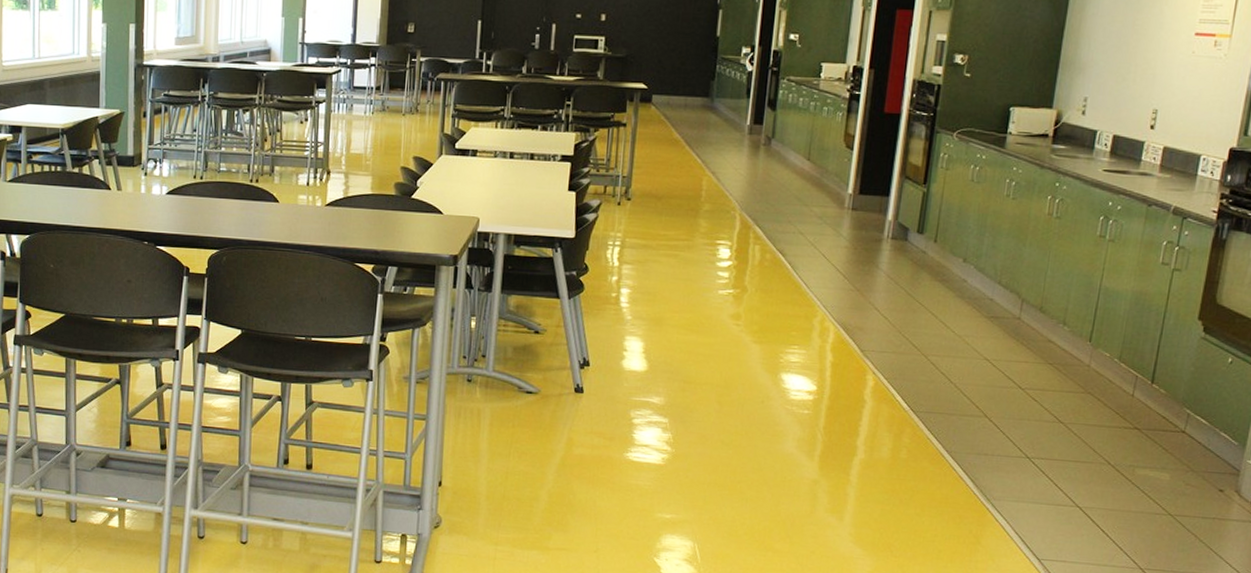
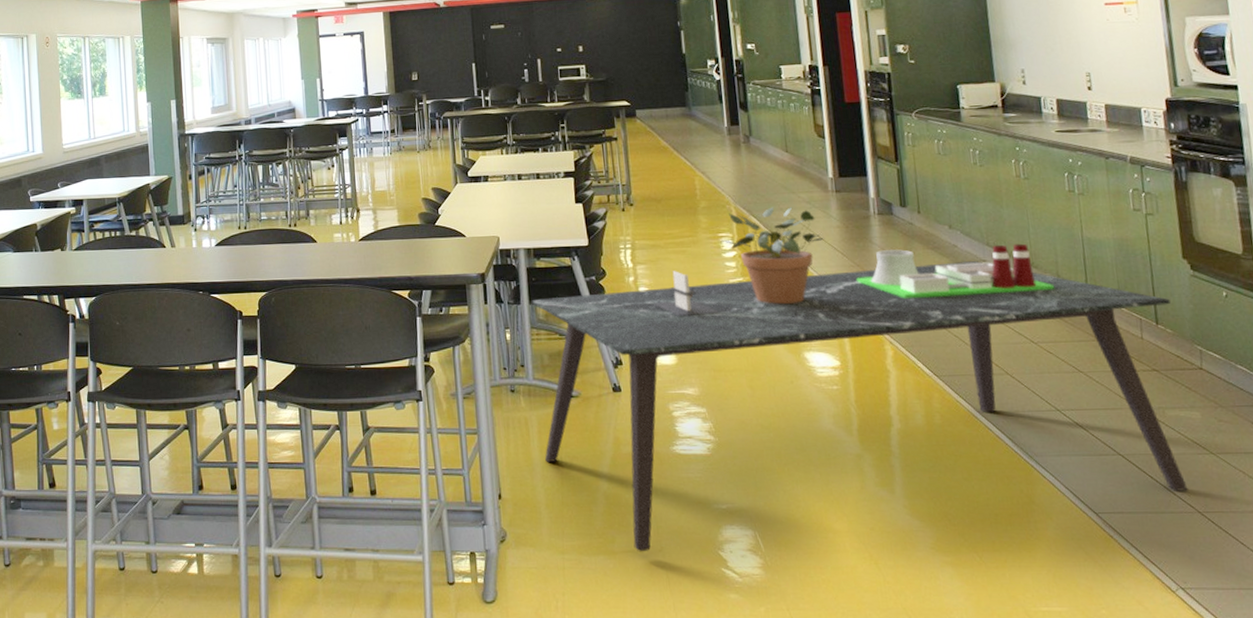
dining table: none [492,288,1172,551] -> present [532,261,1188,552]
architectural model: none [632,275,702,324] -> present [652,271,720,316]
potted plant: none [718,218,828,323] -> present [721,207,824,304]
architectural model: none [853,277,1057,337] -> present [857,243,1054,298]

